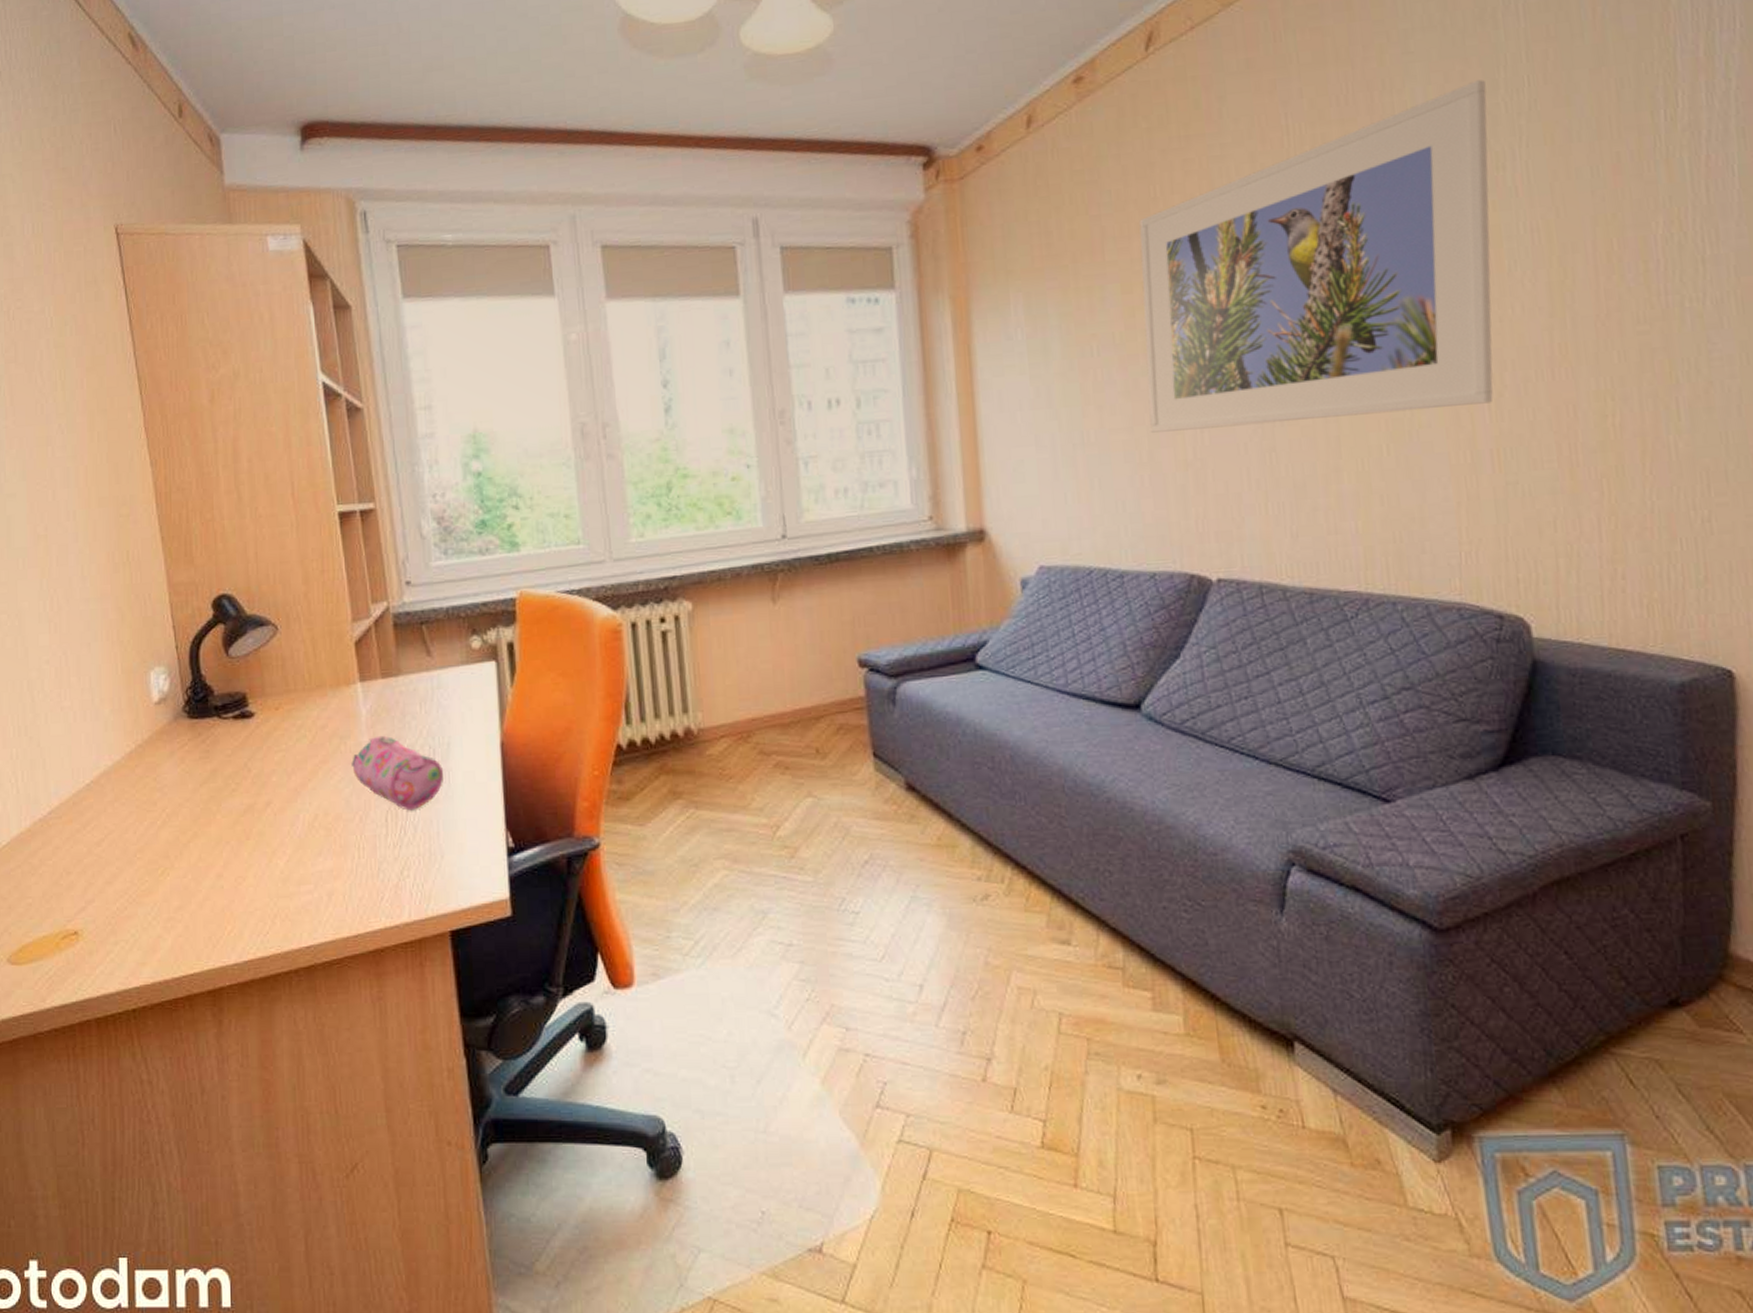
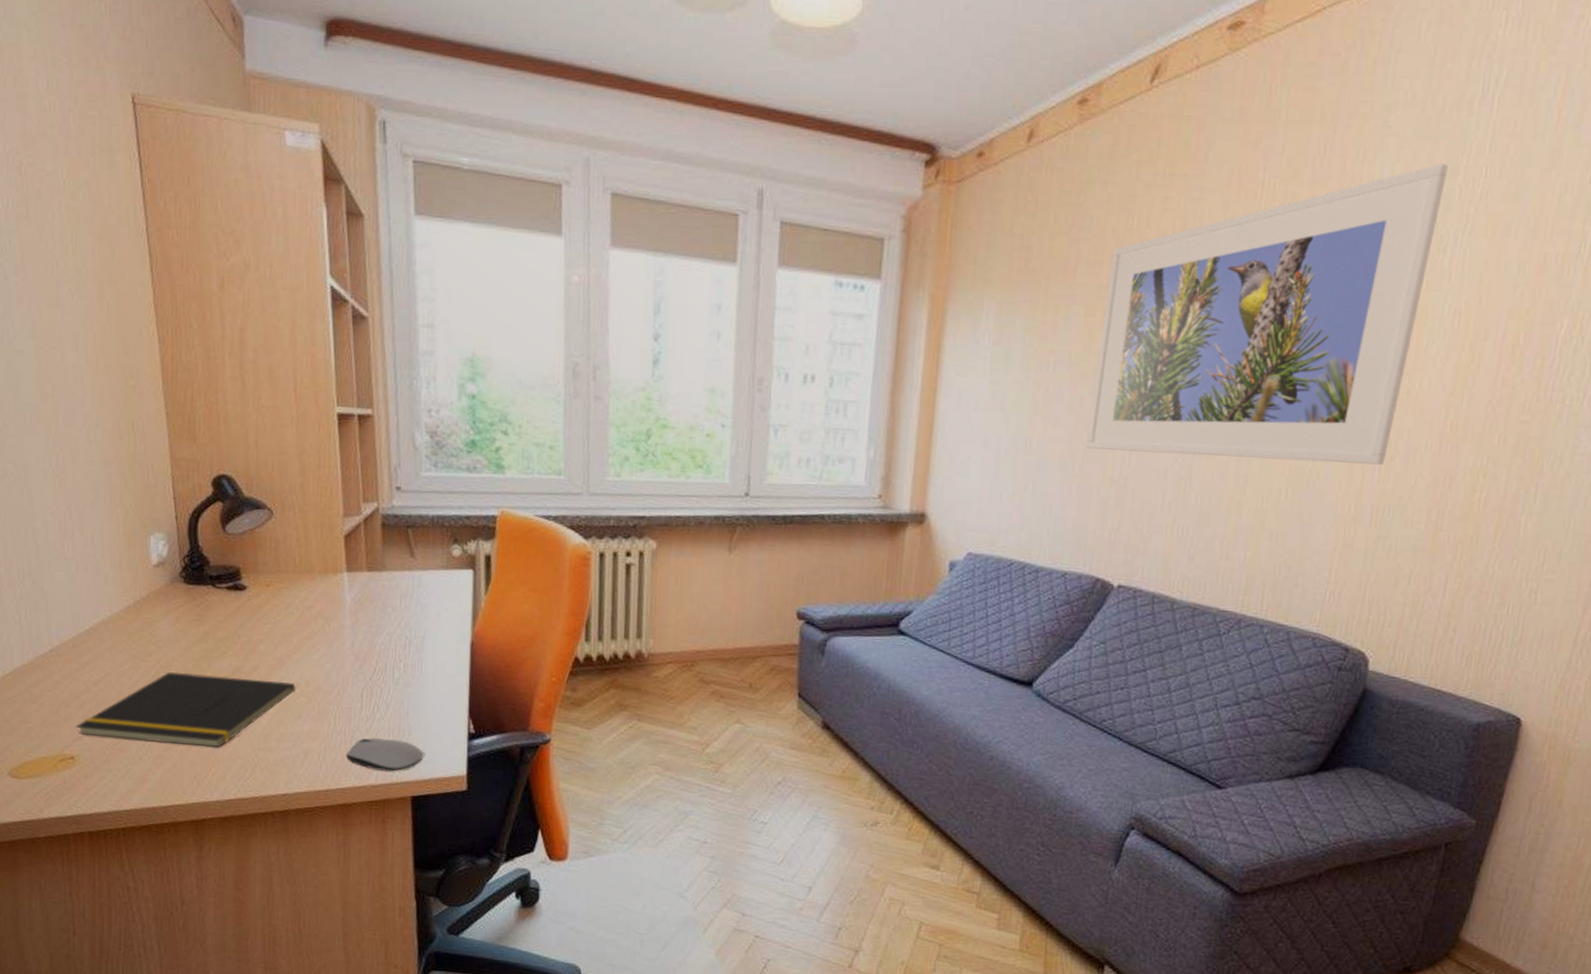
notepad: none [78,815,315,906] -> present [75,672,297,748]
pencil case: present [352,735,444,811] -> none [334,621,418,691]
computer mouse: none [373,866,462,905] -> present [345,738,425,771]

